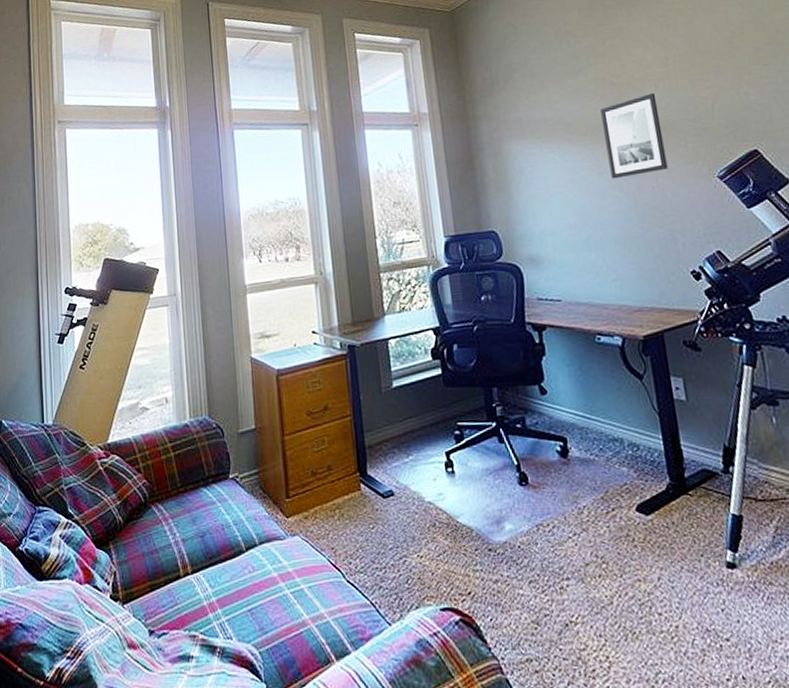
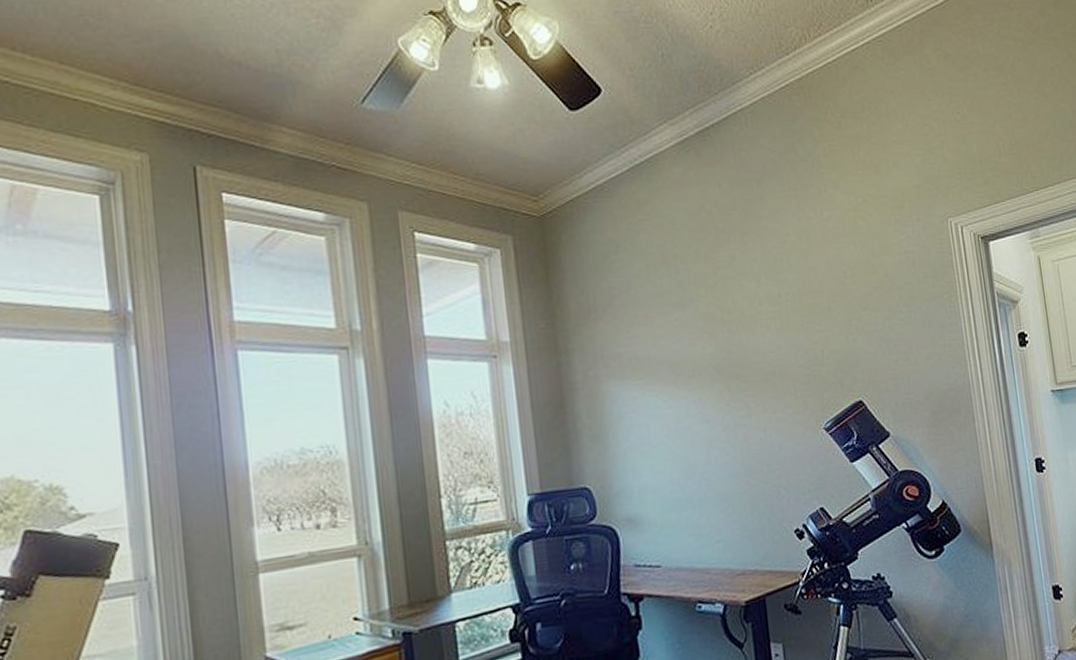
wall art: present [600,92,668,180] -> none [709,333,777,429]

